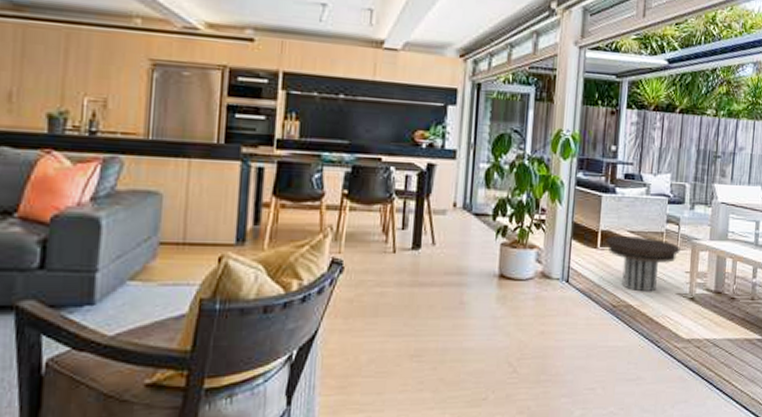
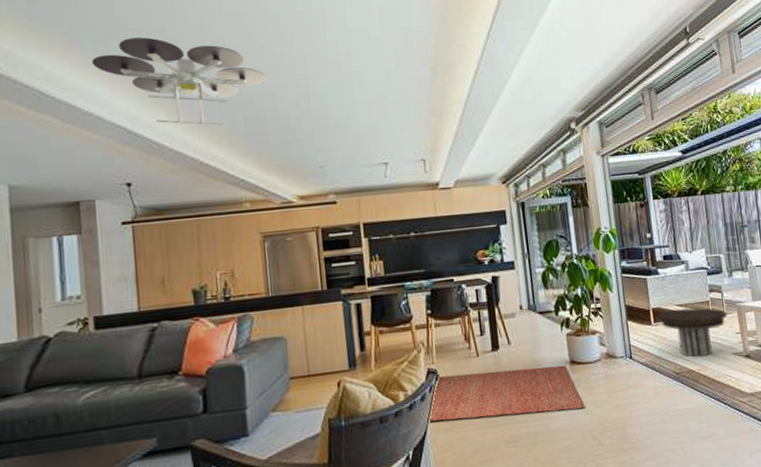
rug: none [324,268,507,330] -> present [430,365,585,422]

